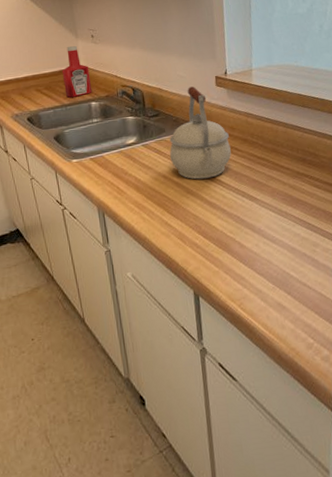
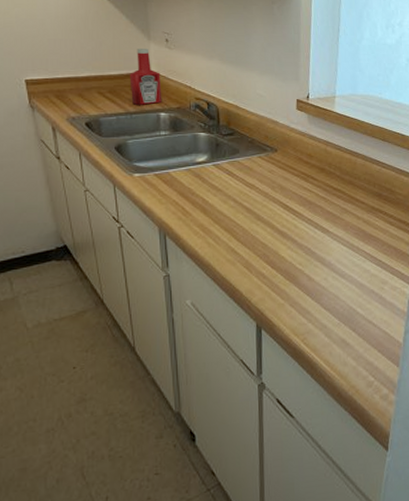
kettle: present [169,86,231,180] -> none [241,107,307,206]

